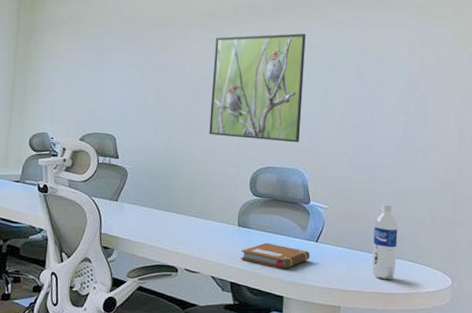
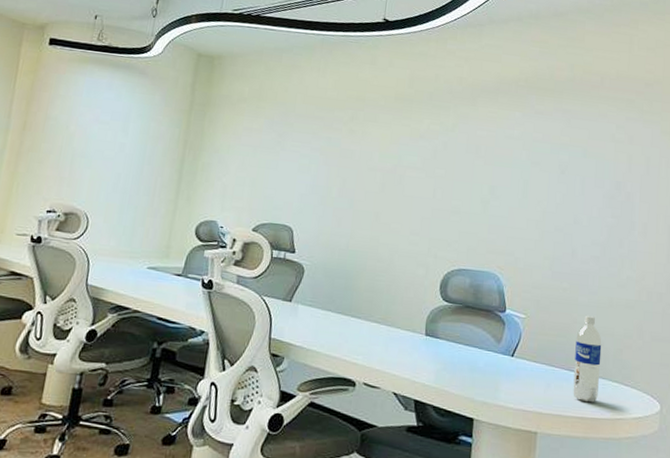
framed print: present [209,33,306,143] -> none [397,123,506,244]
notebook: present [240,242,310,270] -> none [426,355,505,387]

